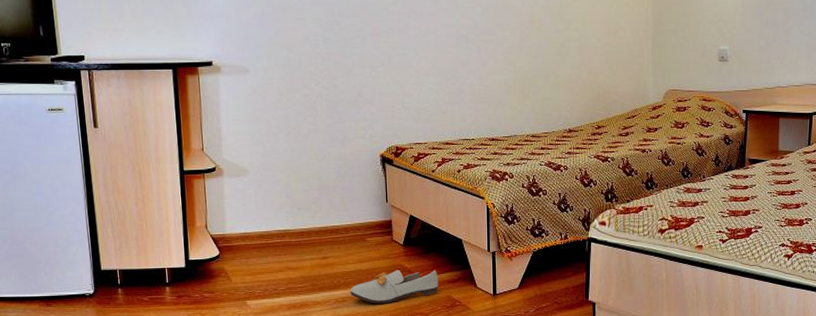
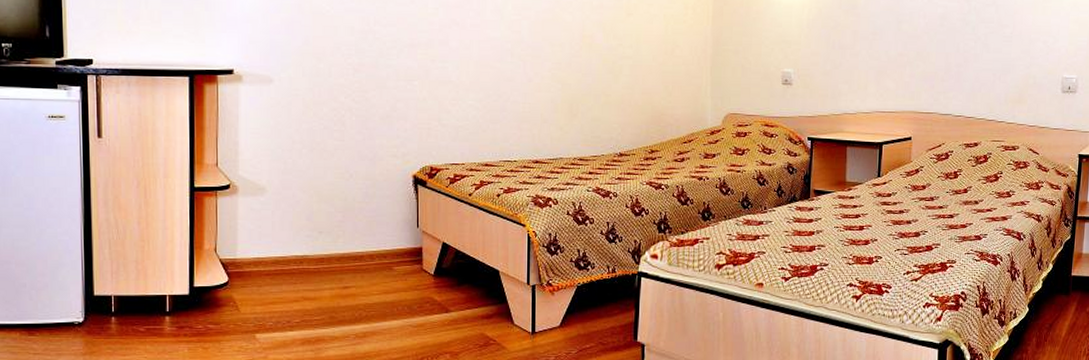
shoe: present [350,269,439,304] -> none [372,302,471,340]

